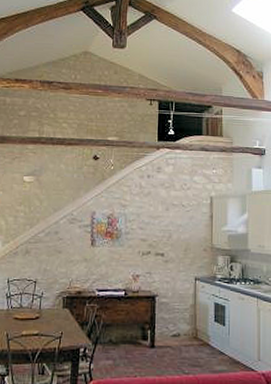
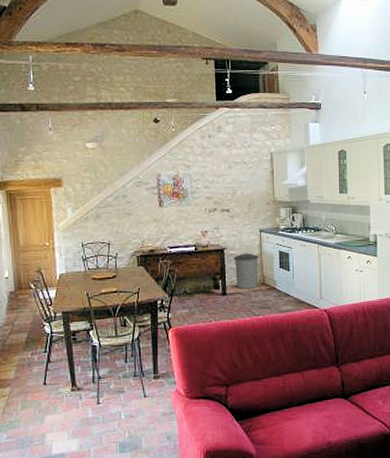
trash can: none [165,302,193,343] -> present [233,253,260,289]

